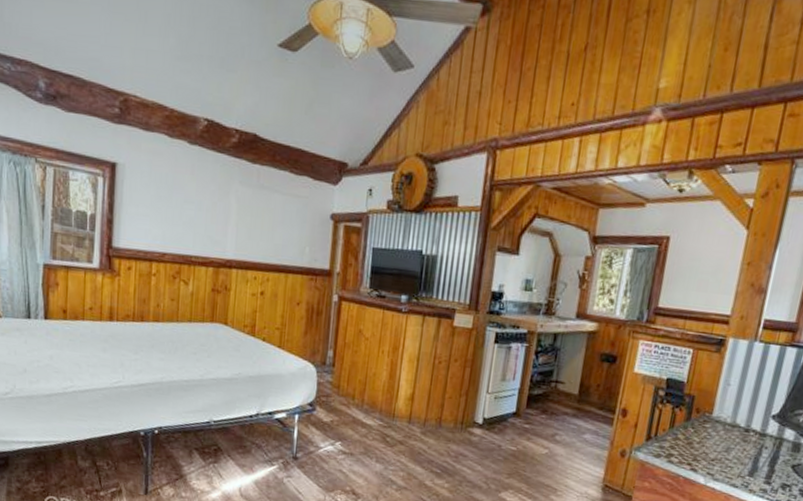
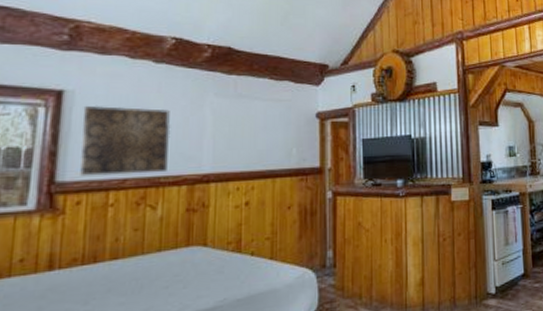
wall art: none [130,180,202,253] -> present [80,105,171,177]

